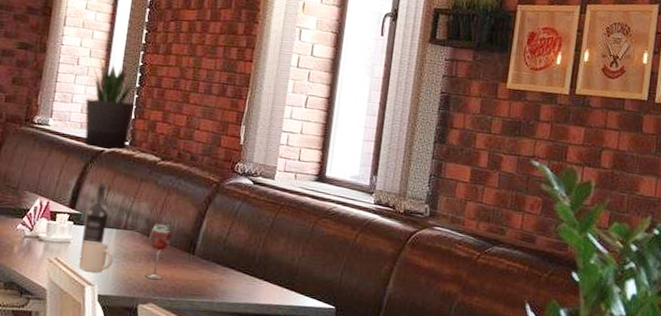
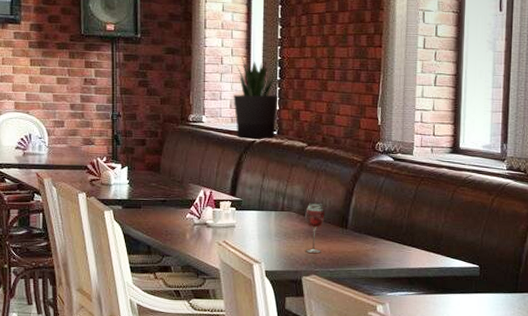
mug: present [78,241,114,273] -> none [245,224,275,251]
wine bottle: present [79,182,108,257] -> none [244,170,266,239]

